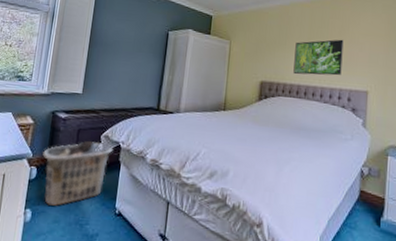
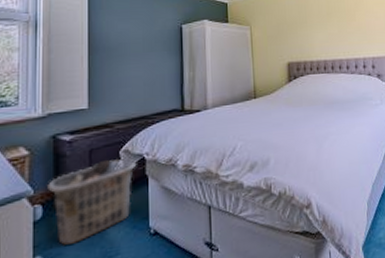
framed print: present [293,39,344,76] -> none [316,11,363,51]

